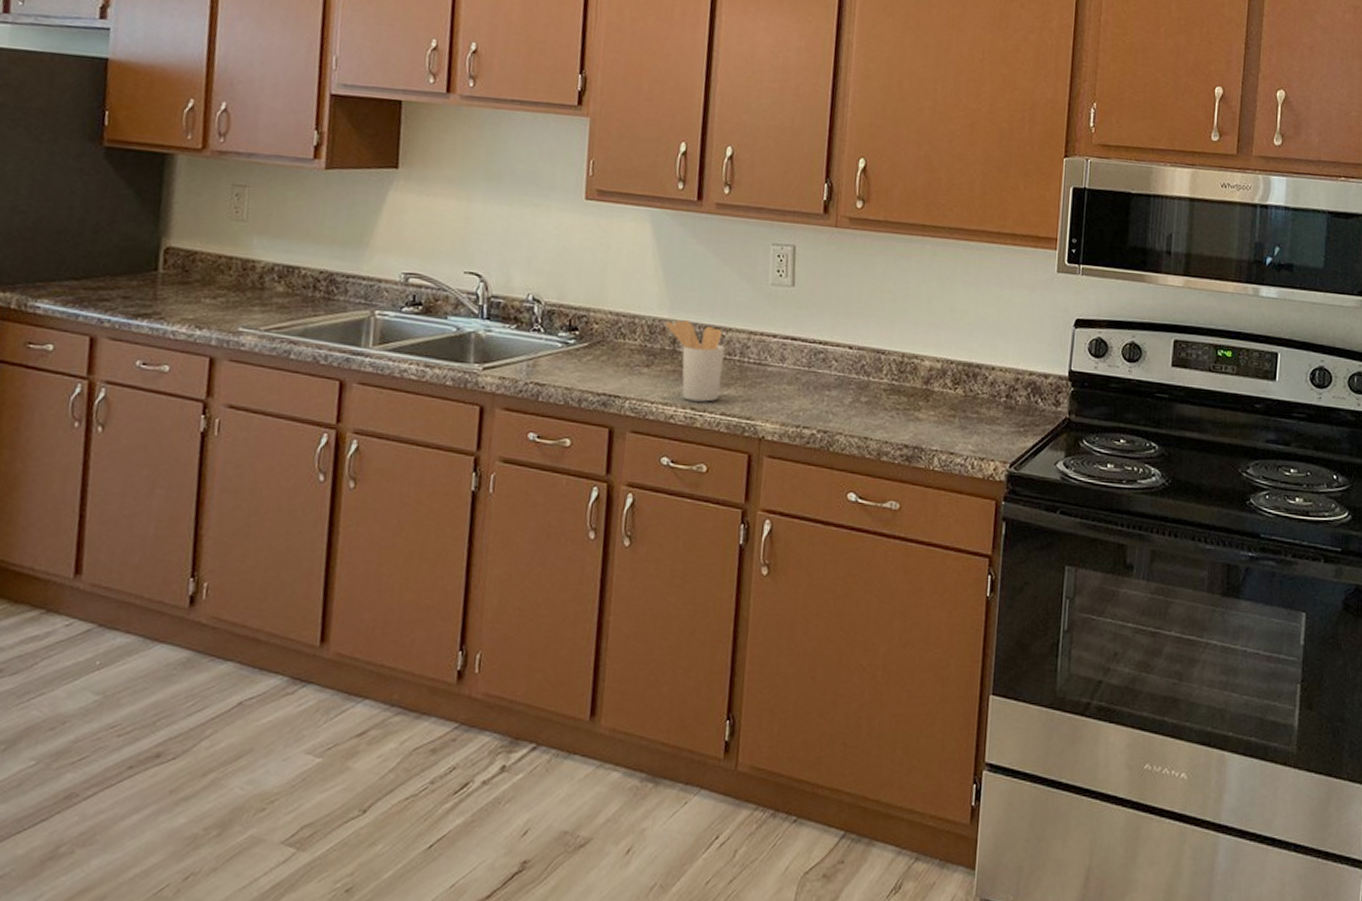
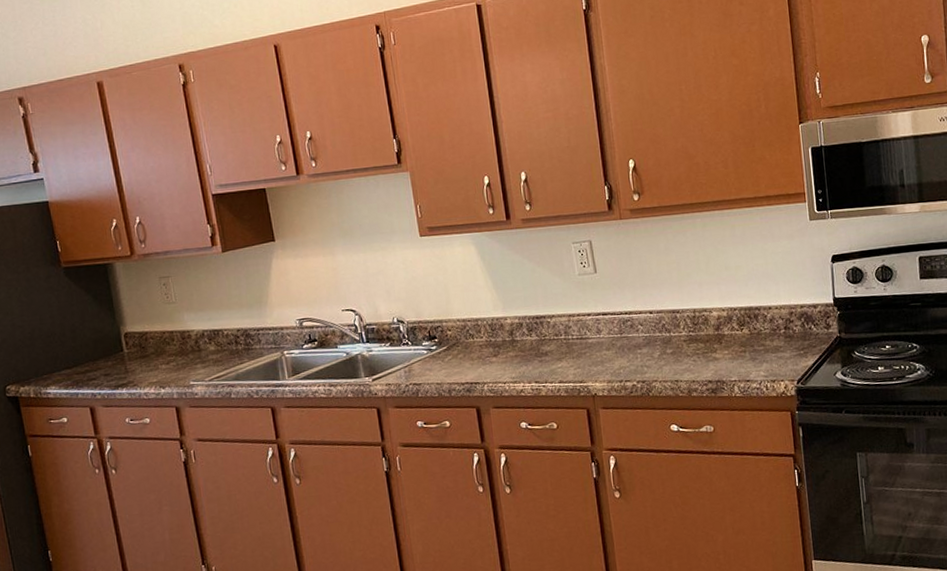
utensil holder: present [666,320,724,402] -> none [502,315,555,377]

